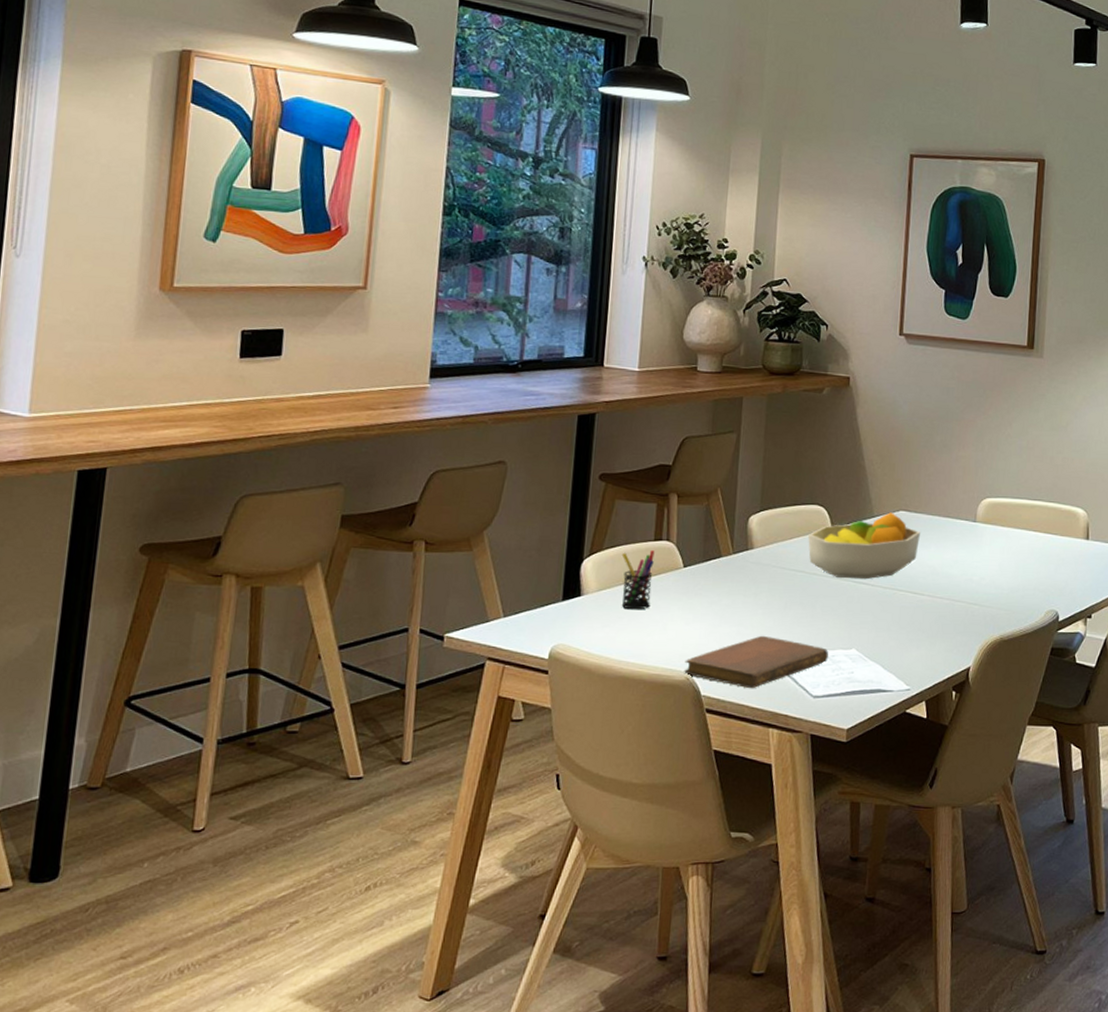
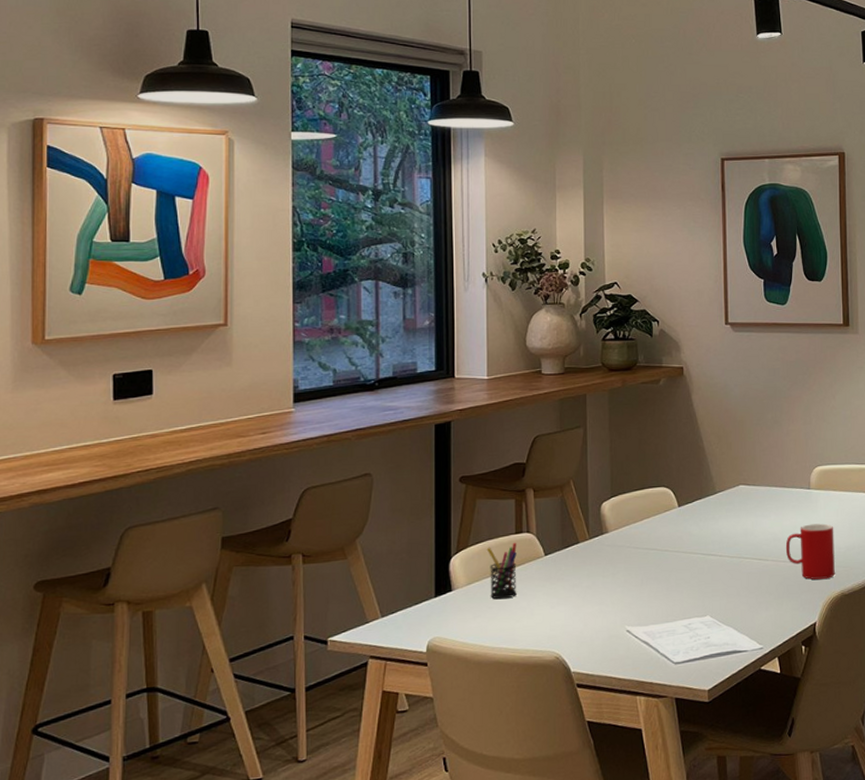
notebook: present [684,635,829,689] -> none [553,611,685,662]
fruit bowl: present [808,512,920,580] -> none [657,487,760,552]
cup: none [943,560,999,621] -> present [785,523,835,580]

